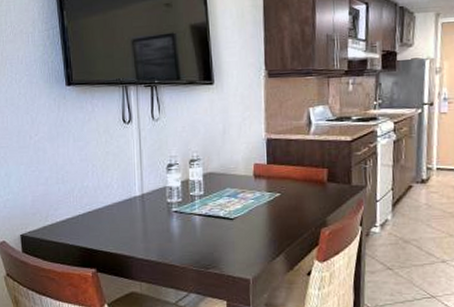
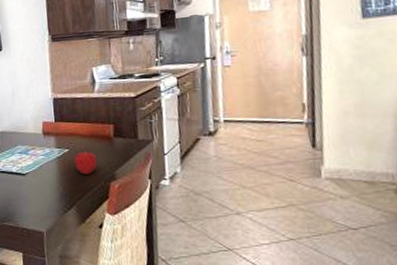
apple: none [285,196,309,220] -> present [74,151,98,175]

